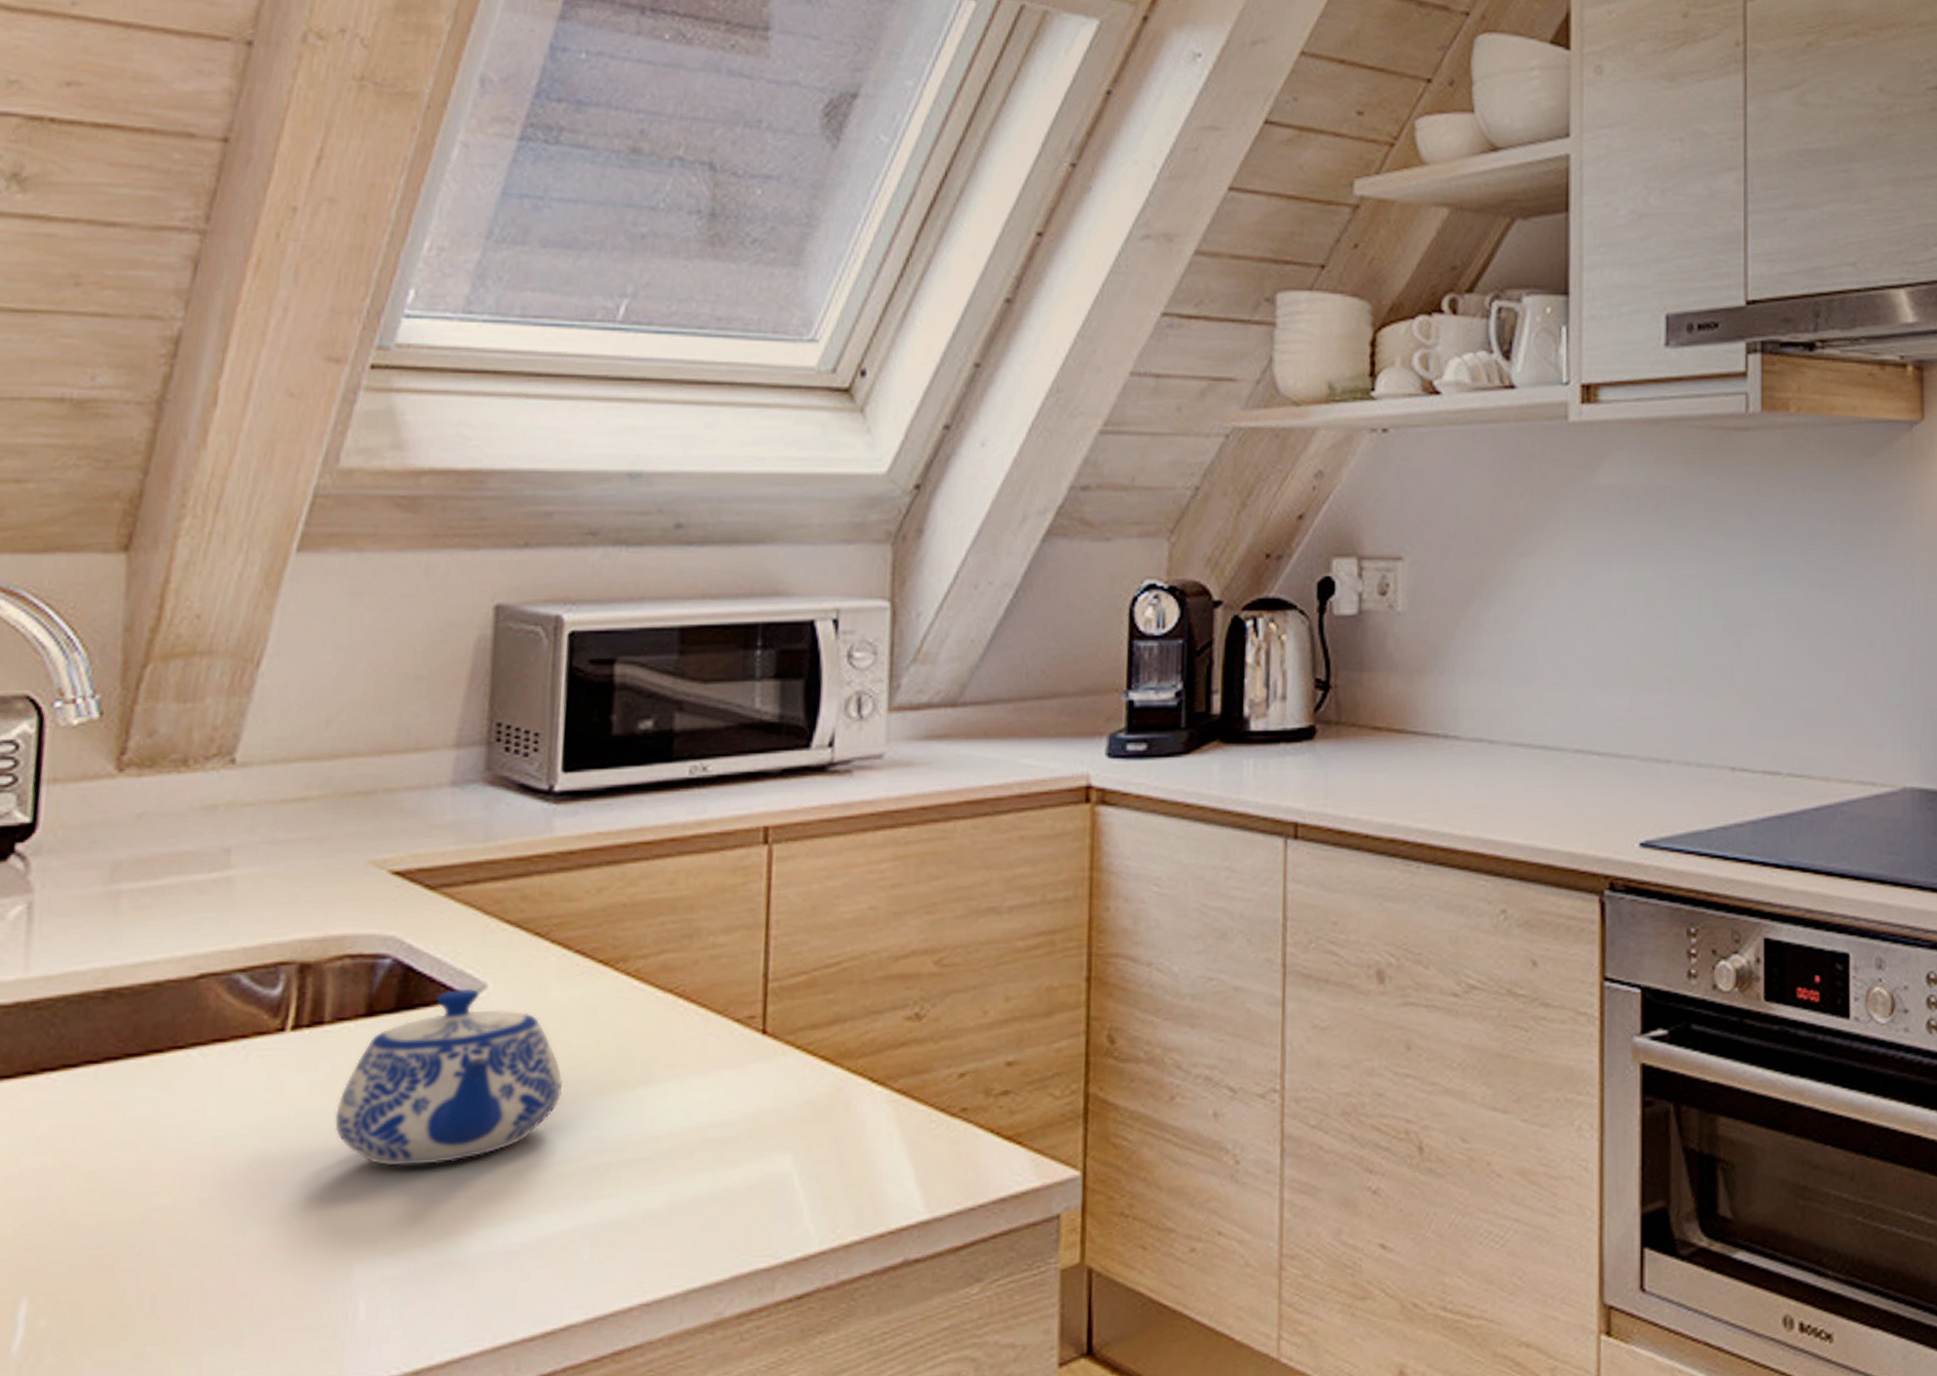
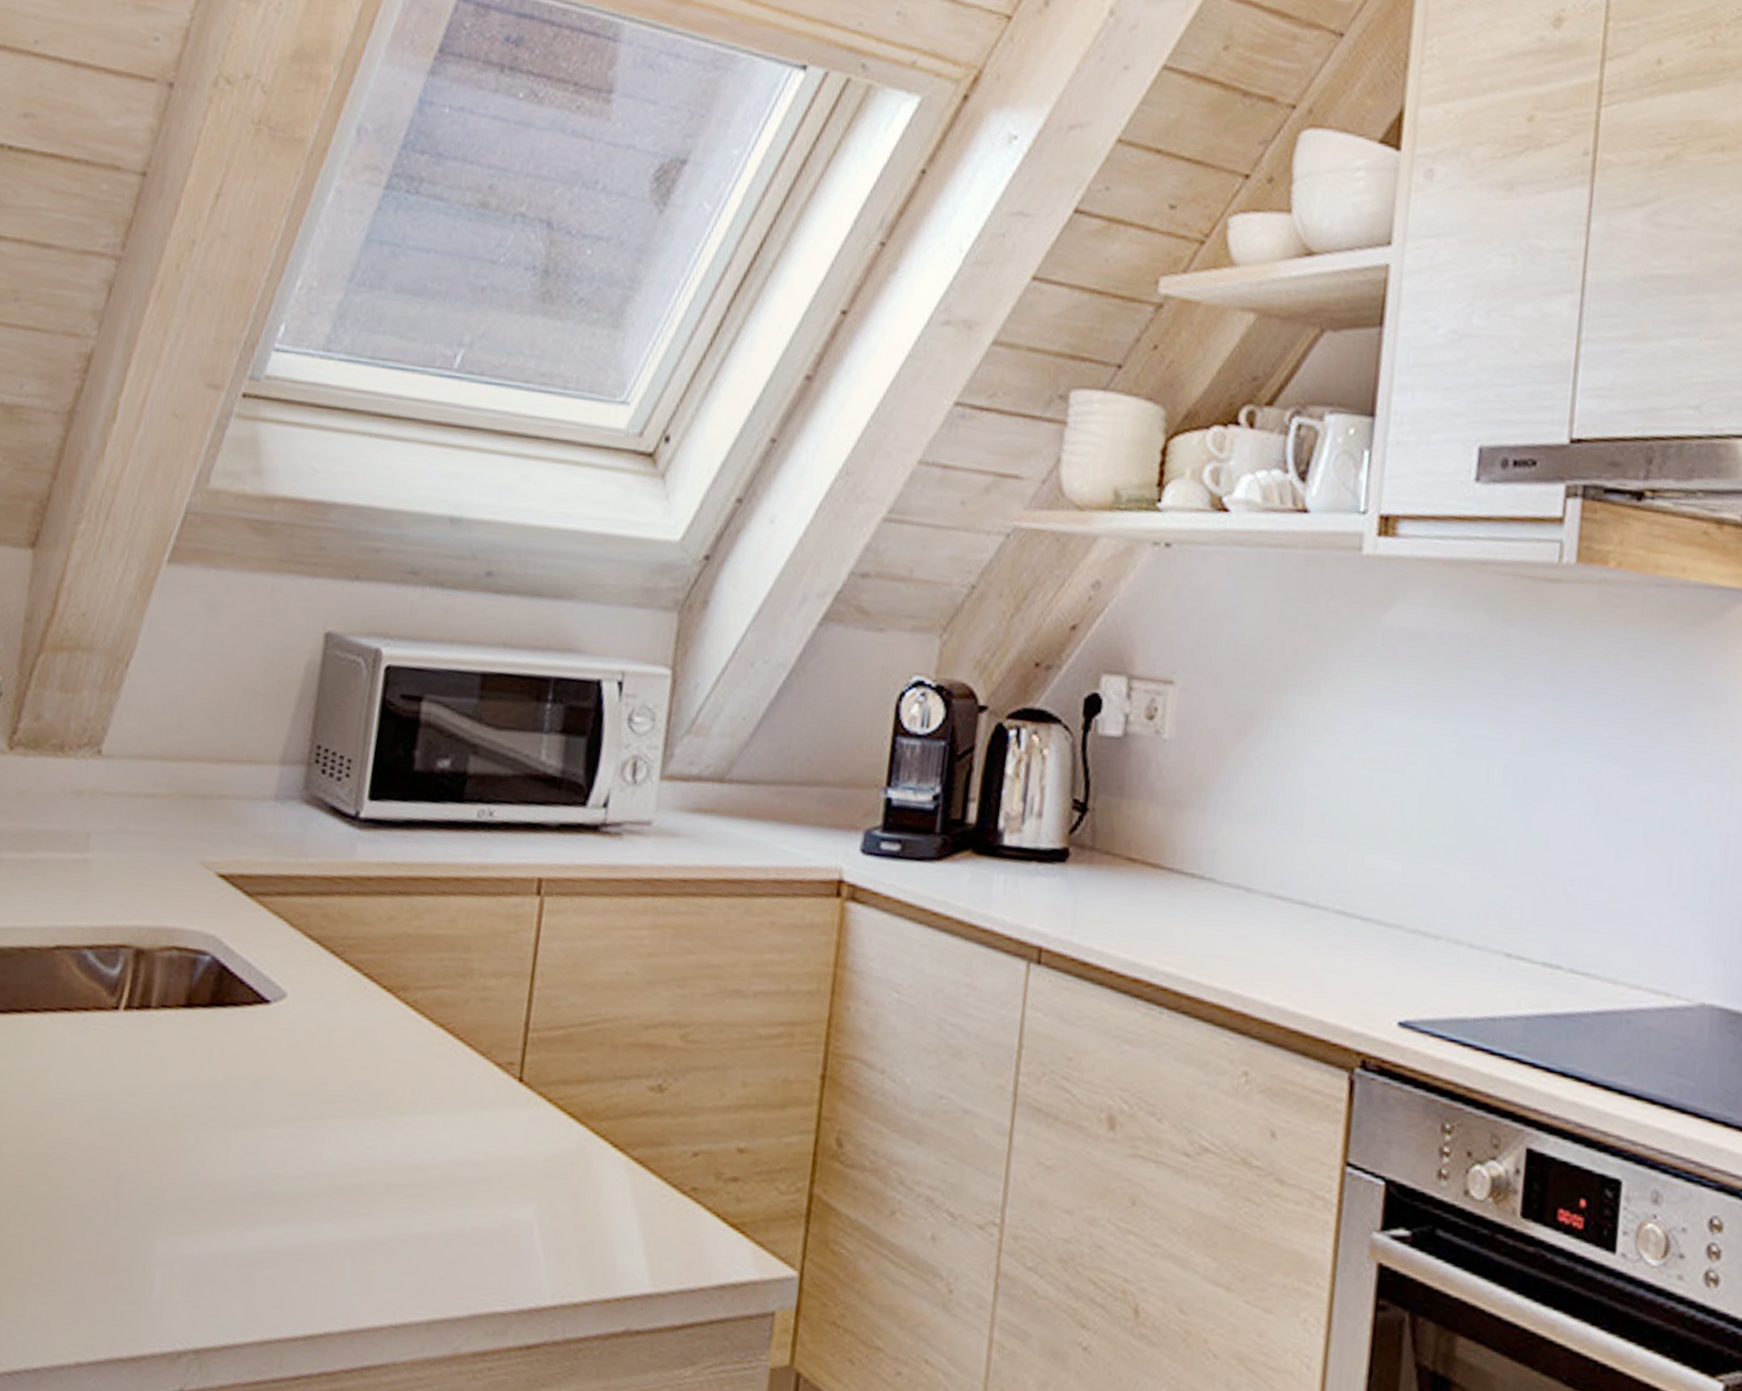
teapot: present [334,988,564,1167] -> none [150,993,343,1157]

